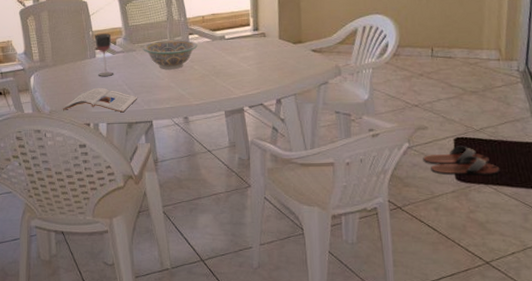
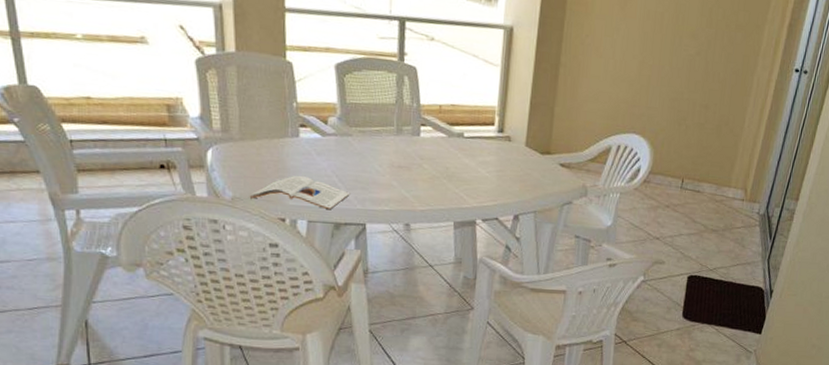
wineglass: present [95,33,113,77] -> none [299,107,321,164]
bowl: present [143,39,198,69] -> none [361,127,431,165]
flip-flop: present [423,146,500,177] -> none [655,284,725,317]

